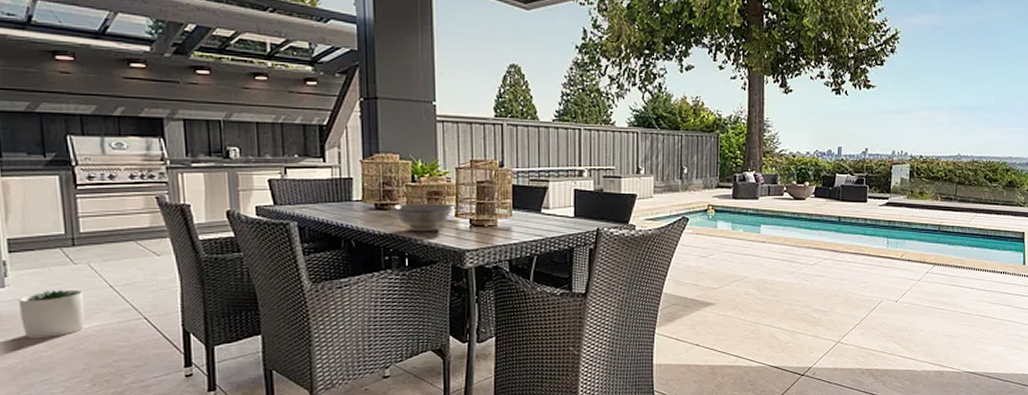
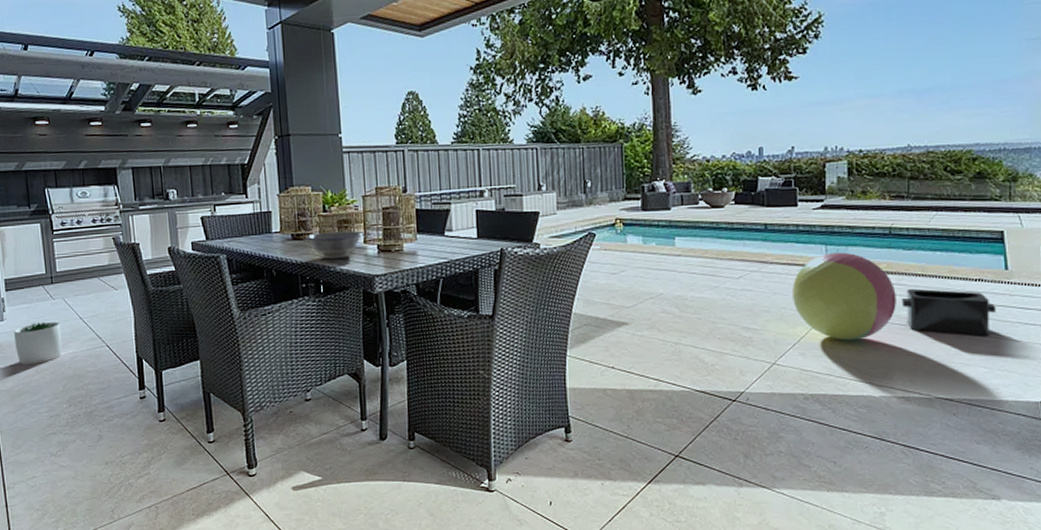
beach ball: none [857,245,940,322] -> present [791,252,896,341]
cooler: none [943,278,1015,320] -> present [901,288,997,336]

